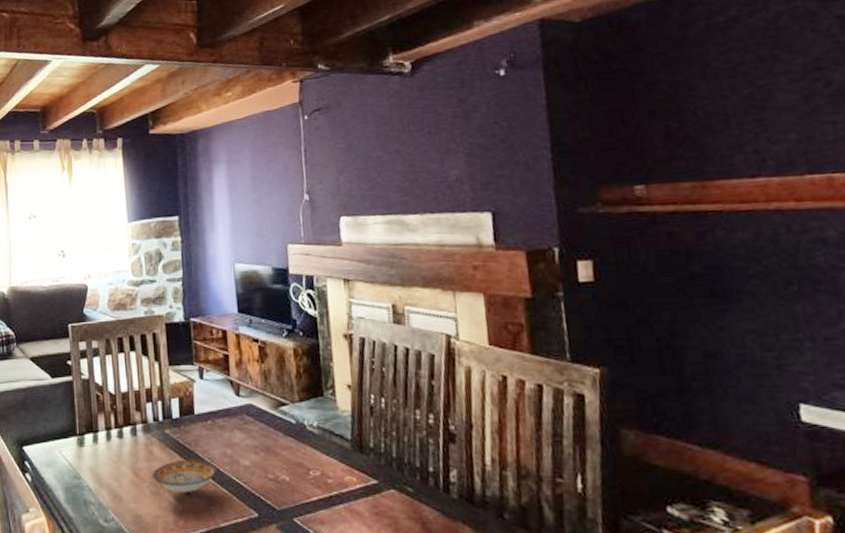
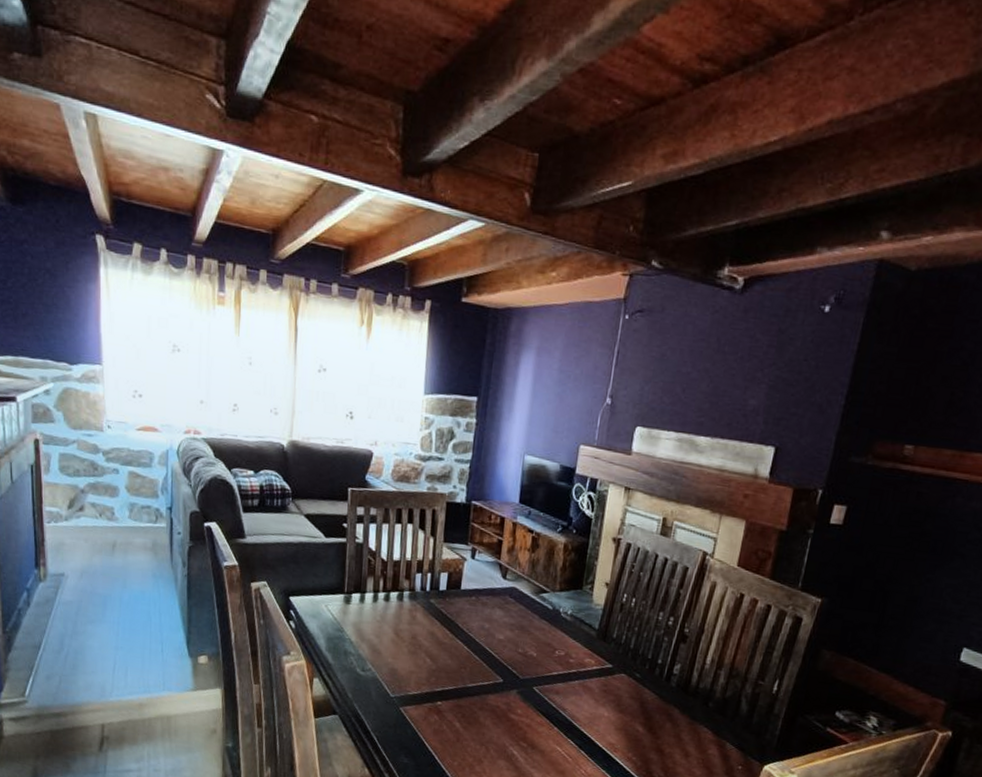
bowl: present [153,459,218,493] -> none [412,627,474,656]

